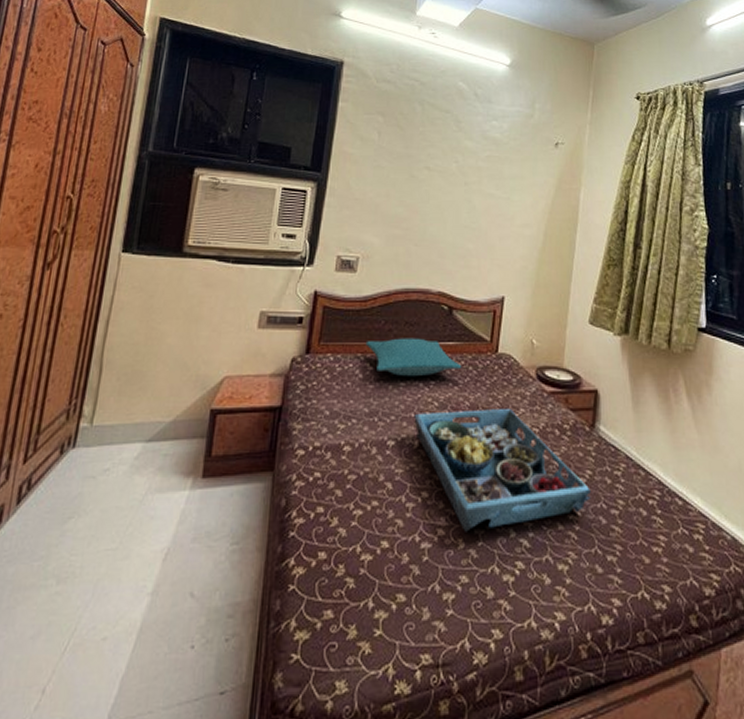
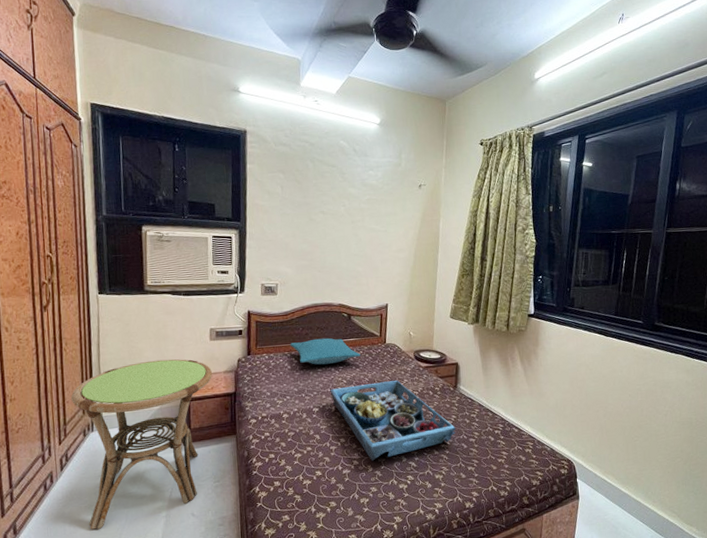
side table: none [37,350,254,605] -> present [70,359,212,530]

